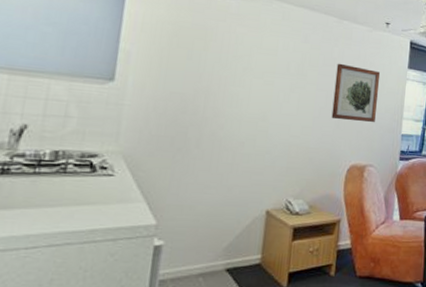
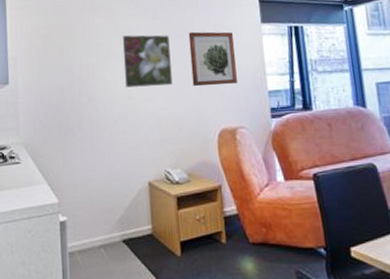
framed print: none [260,53,316,113] -> present [123,35,173,88]

